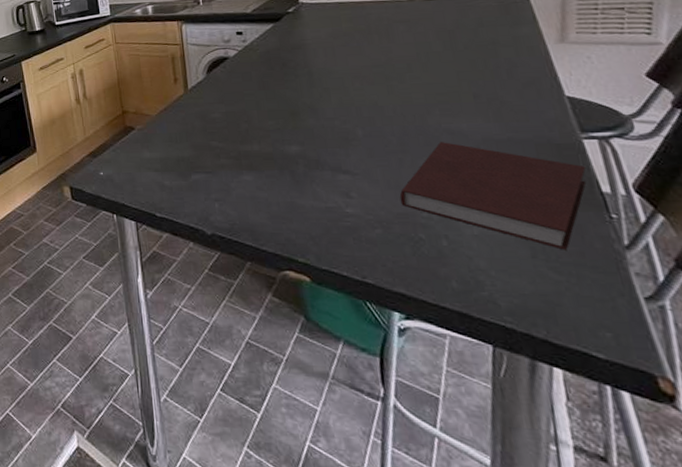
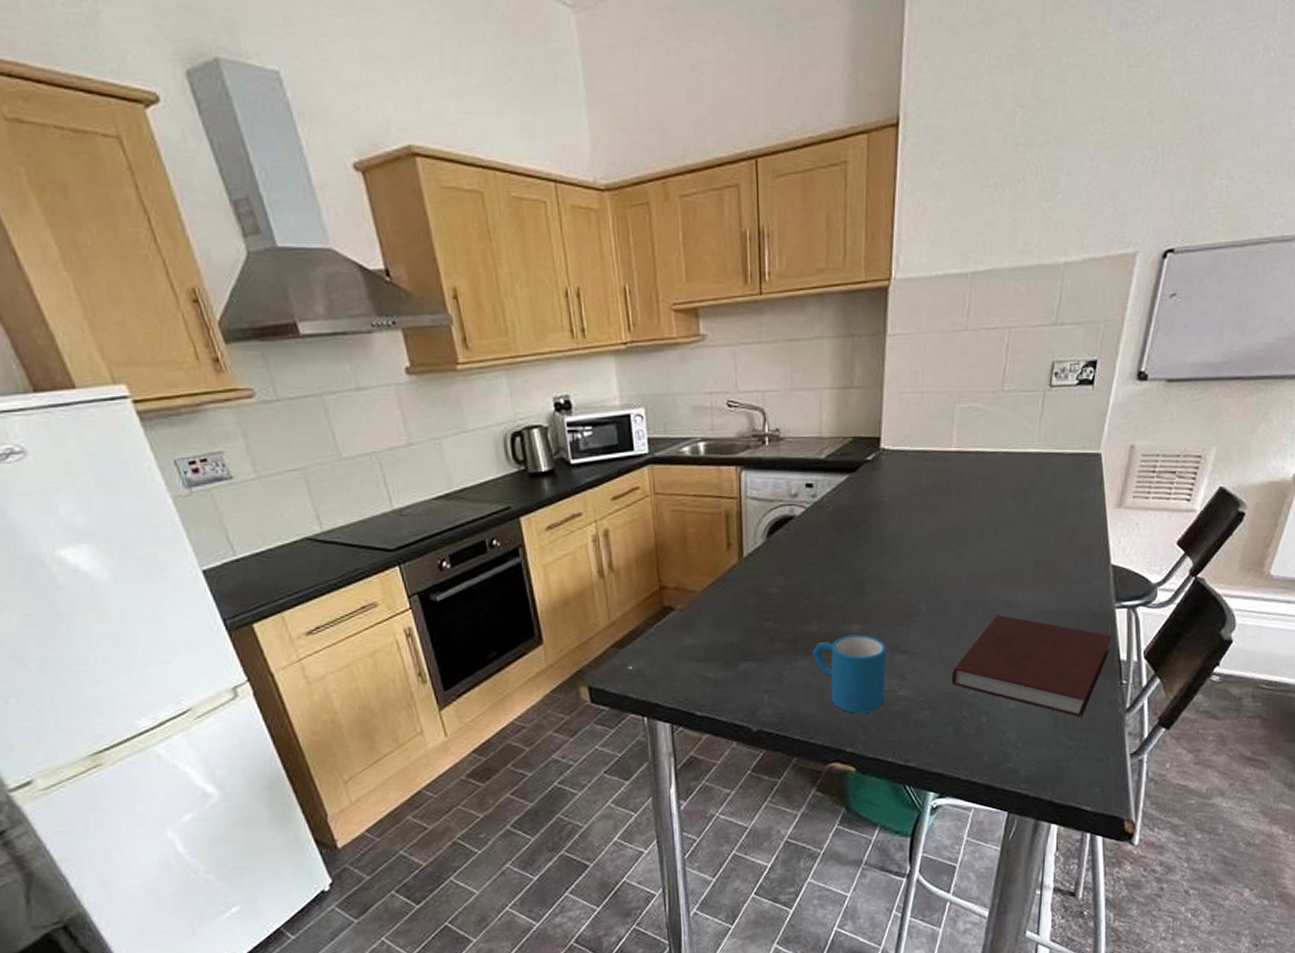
mug: none [256,154,332,226] -> present [813,634,887,714]

